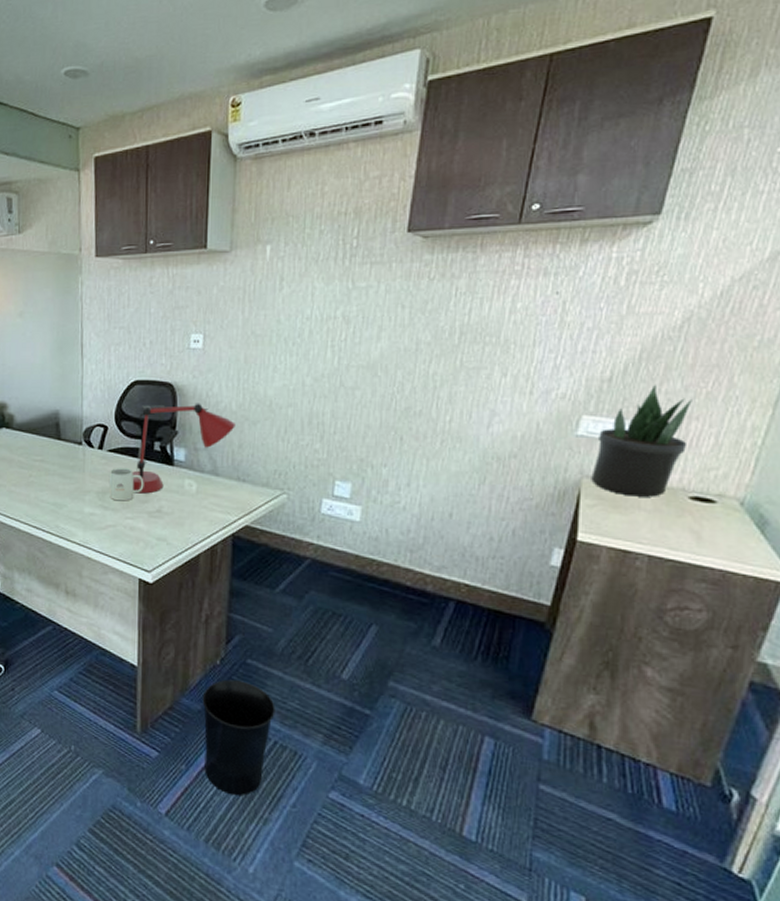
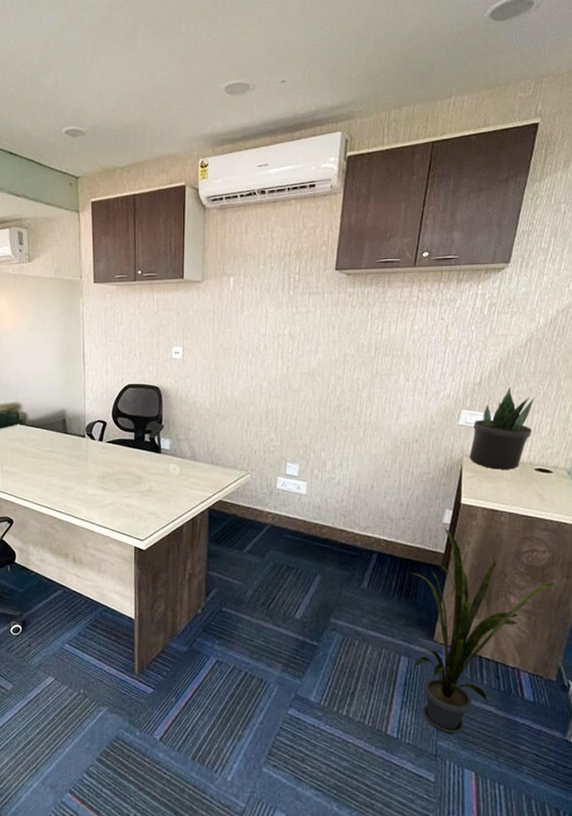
mug: present [108,468,144,501] -> none [108,456,137,483]
desk lamp: present [132,403,235,494] -> none [127,402,209,477]
waste bin: present [202,679,275,795] -> none [187,625,245,718]
house plant: none [499,570,716,844] -> present [409,526,556,733]

